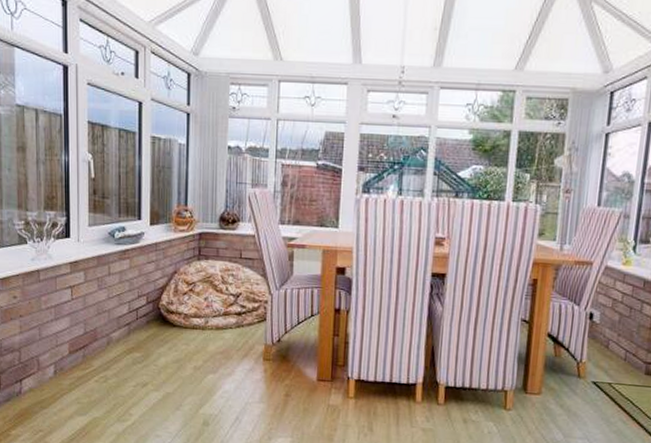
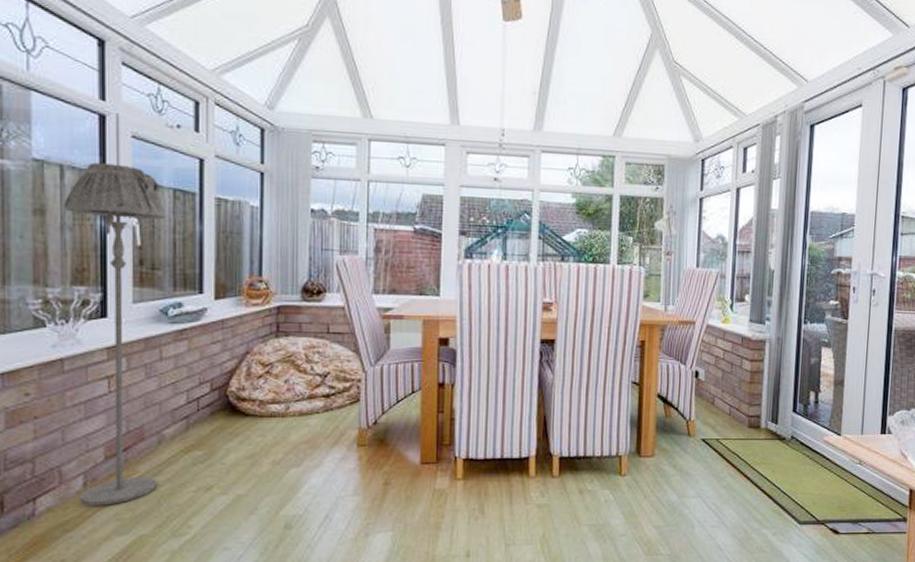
floor lamp: none [38,107,113,391] -> present [64,163,166,506]

